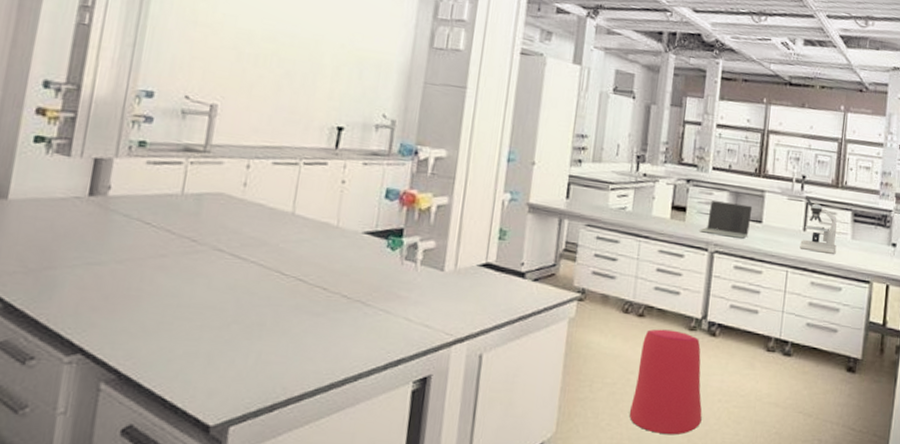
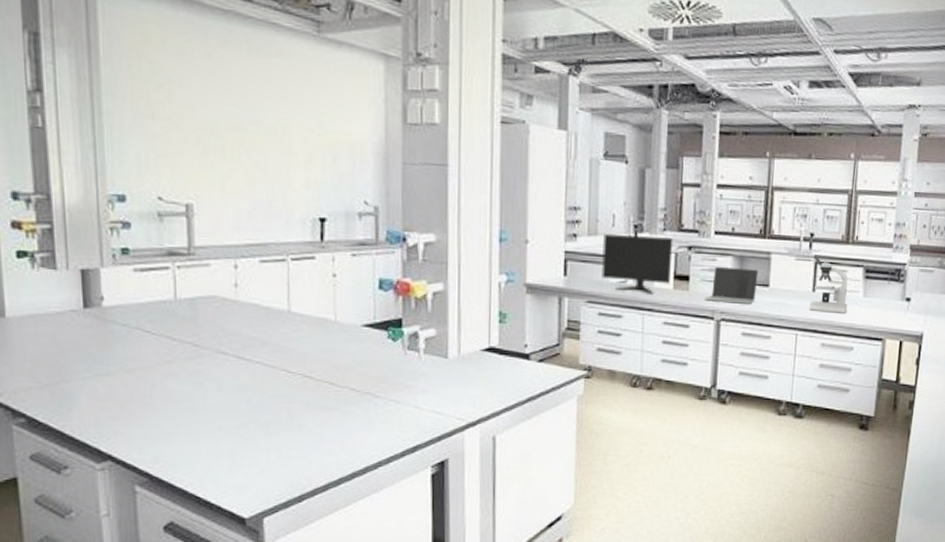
computer monitor: none [602,162,673,222] -> present [602,234,674,294]
stool: present [629,329,702,435] -> none [644,400,716,500]

